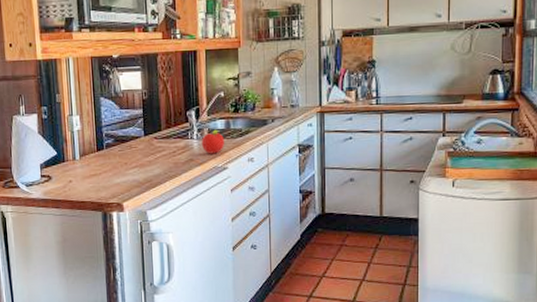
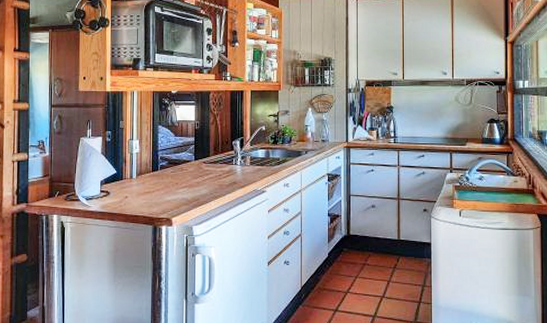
fruit: present [201,129,224,154] -> none [243,157,264,179]

